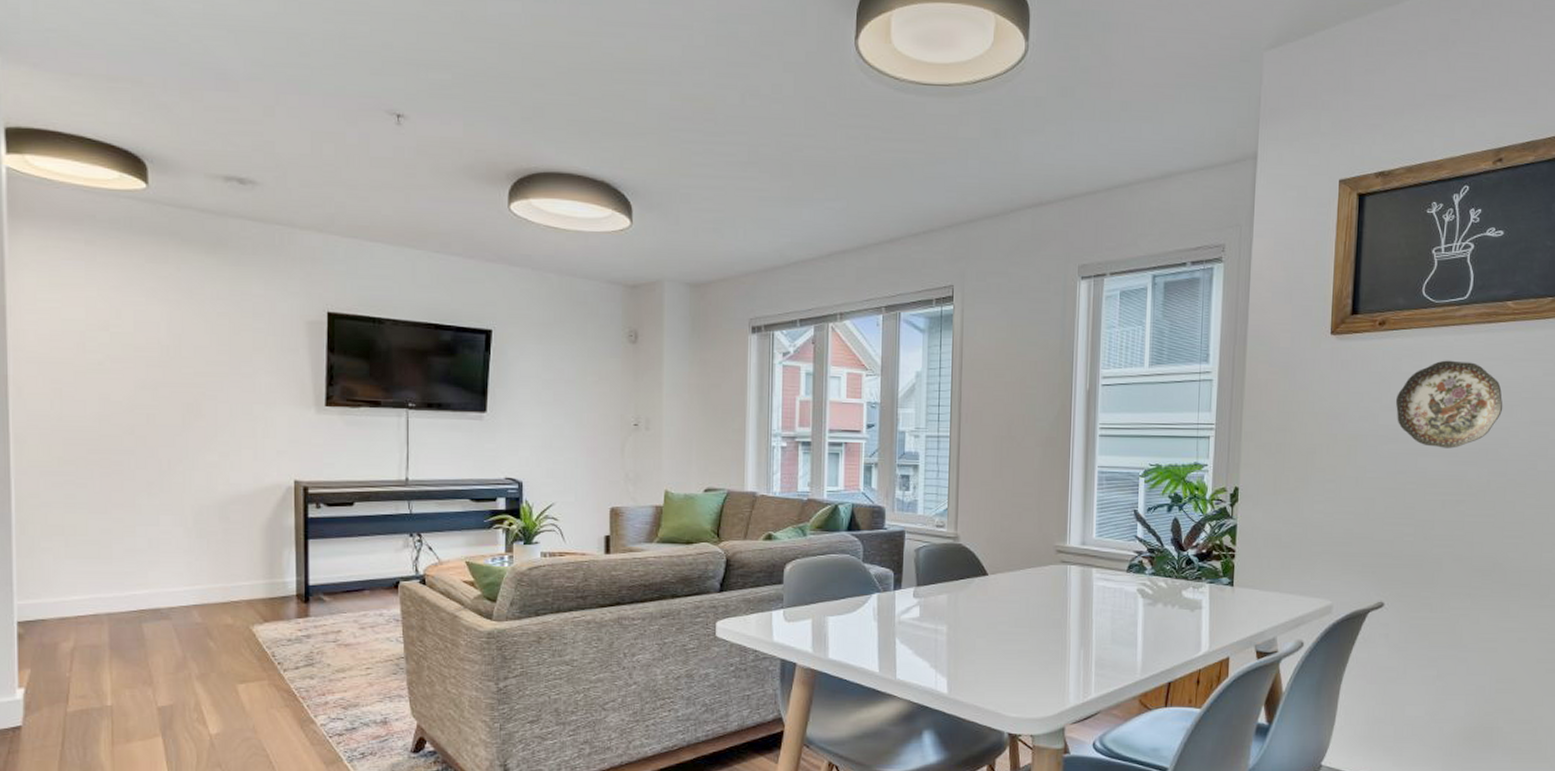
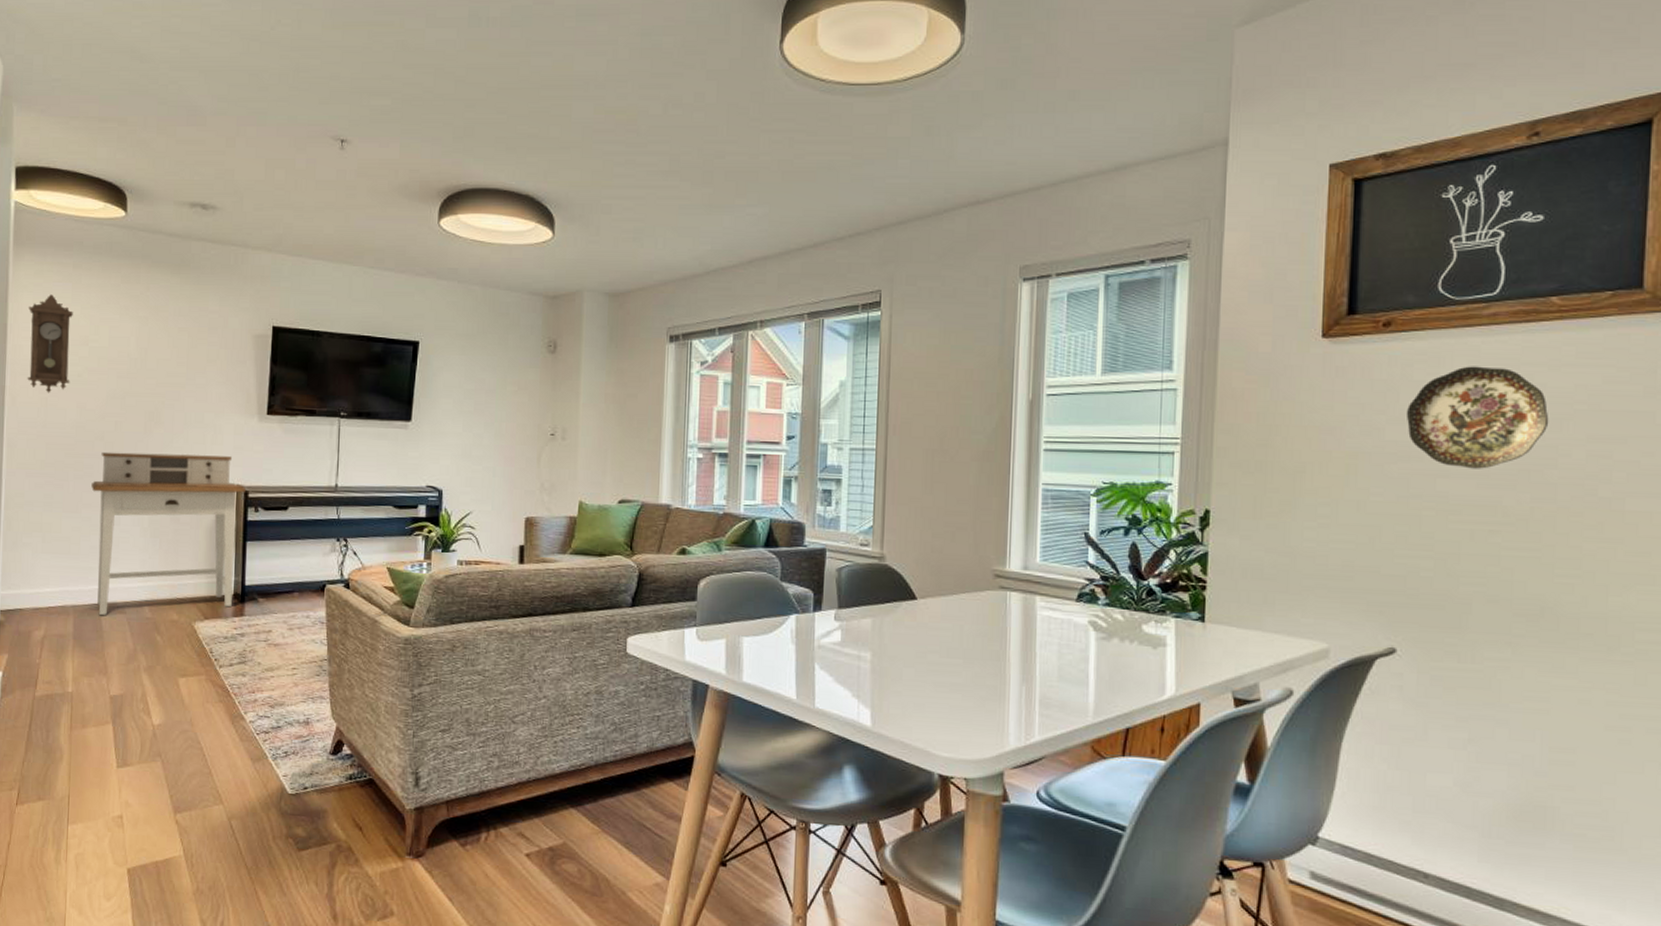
pendulum clock: none [32,273,89,383] -> present [27,294,73,393]
desk: none [122,447,304,623] -> present [91,451,245,616]

